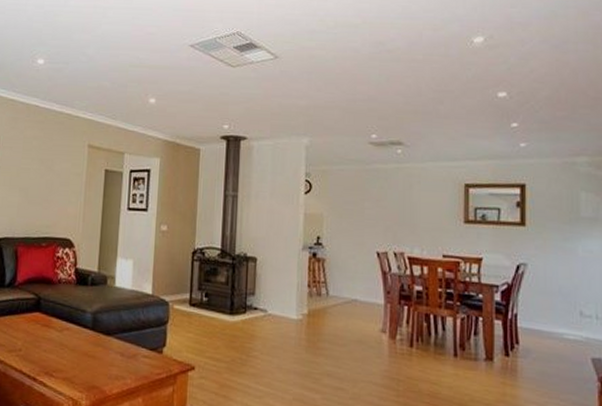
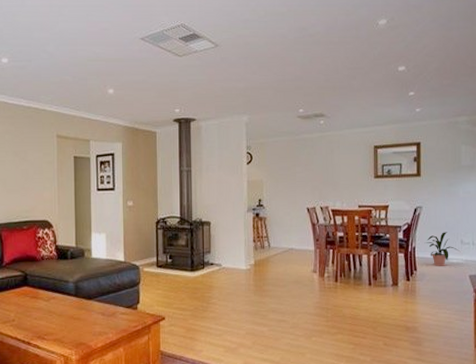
house plant: none [529,298,580,343] -> present [424,232,461,266]

